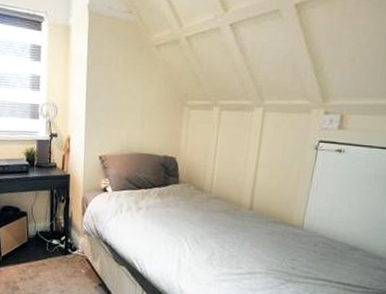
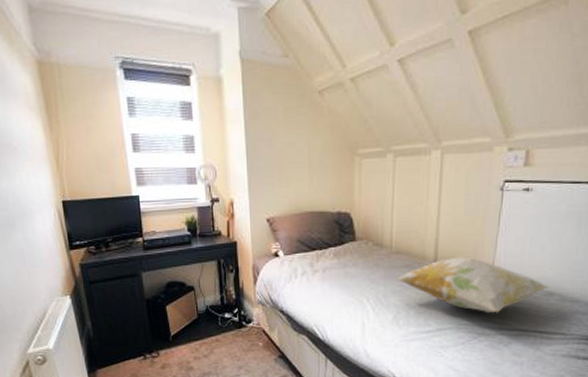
decorative pillow: none [213,206,356,263] -> present [395,257,550,313]

